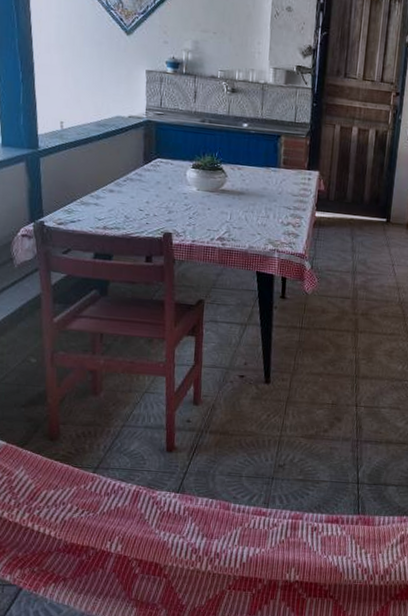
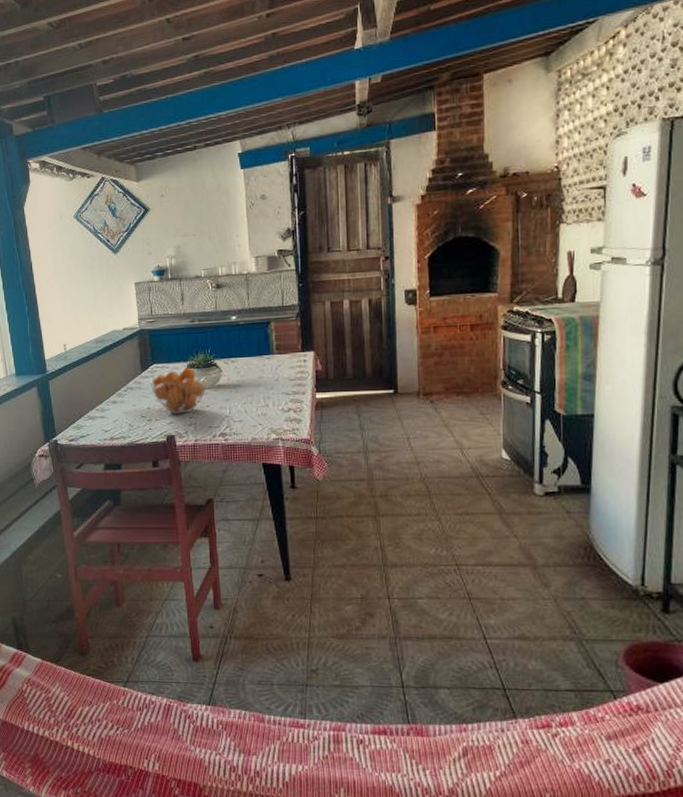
fruit basket: none [152,167,213,213] -> present [150,367,208,414]

